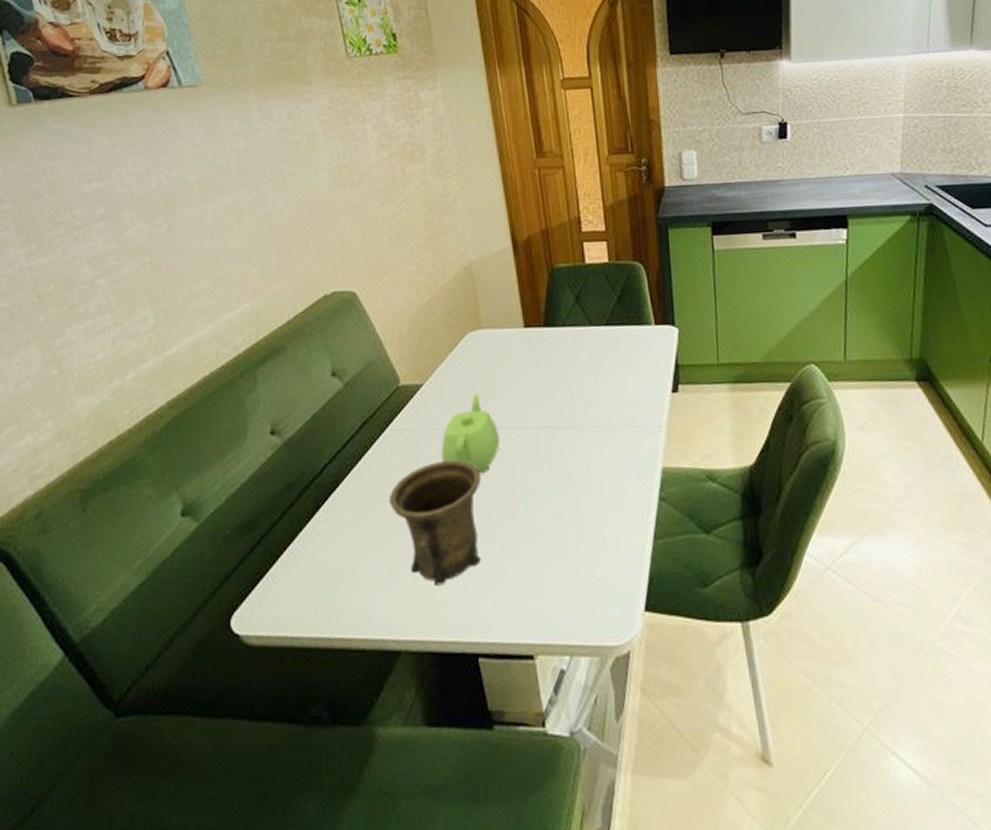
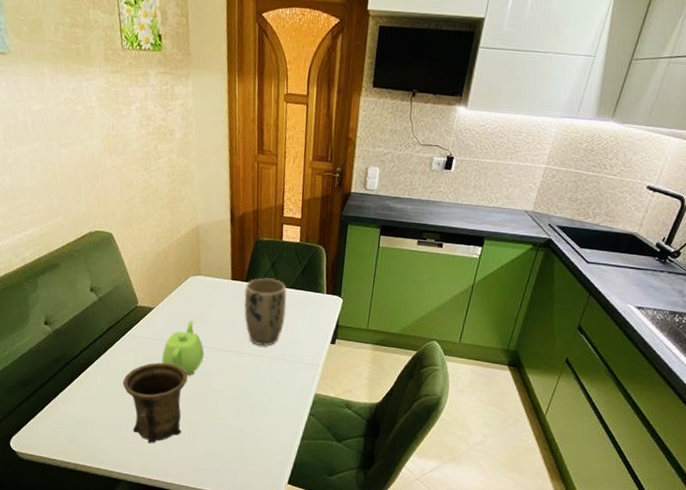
plant pot: none [544,316,605,412] -> present [244,278,287,346]

